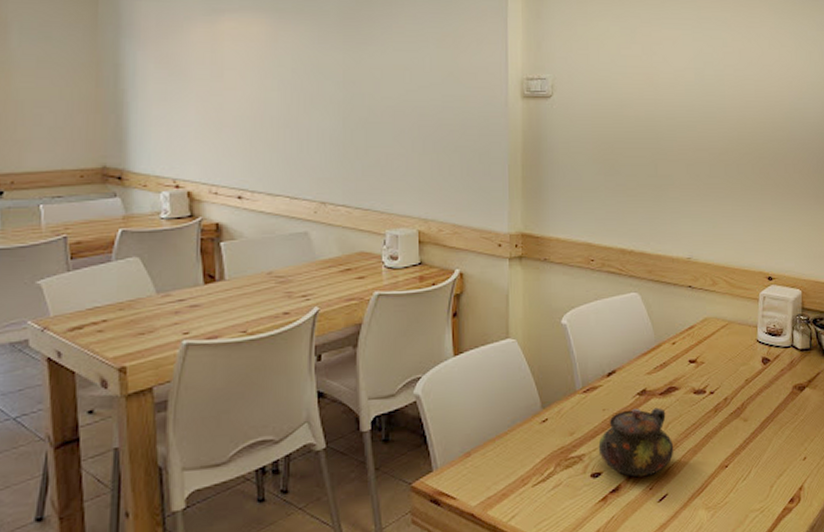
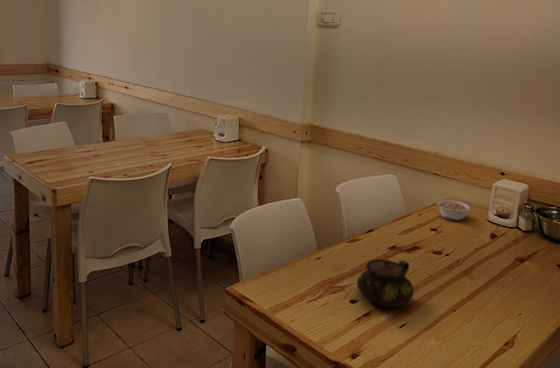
legume: none [689,318,736,346] -> present [433,199,471,221]

